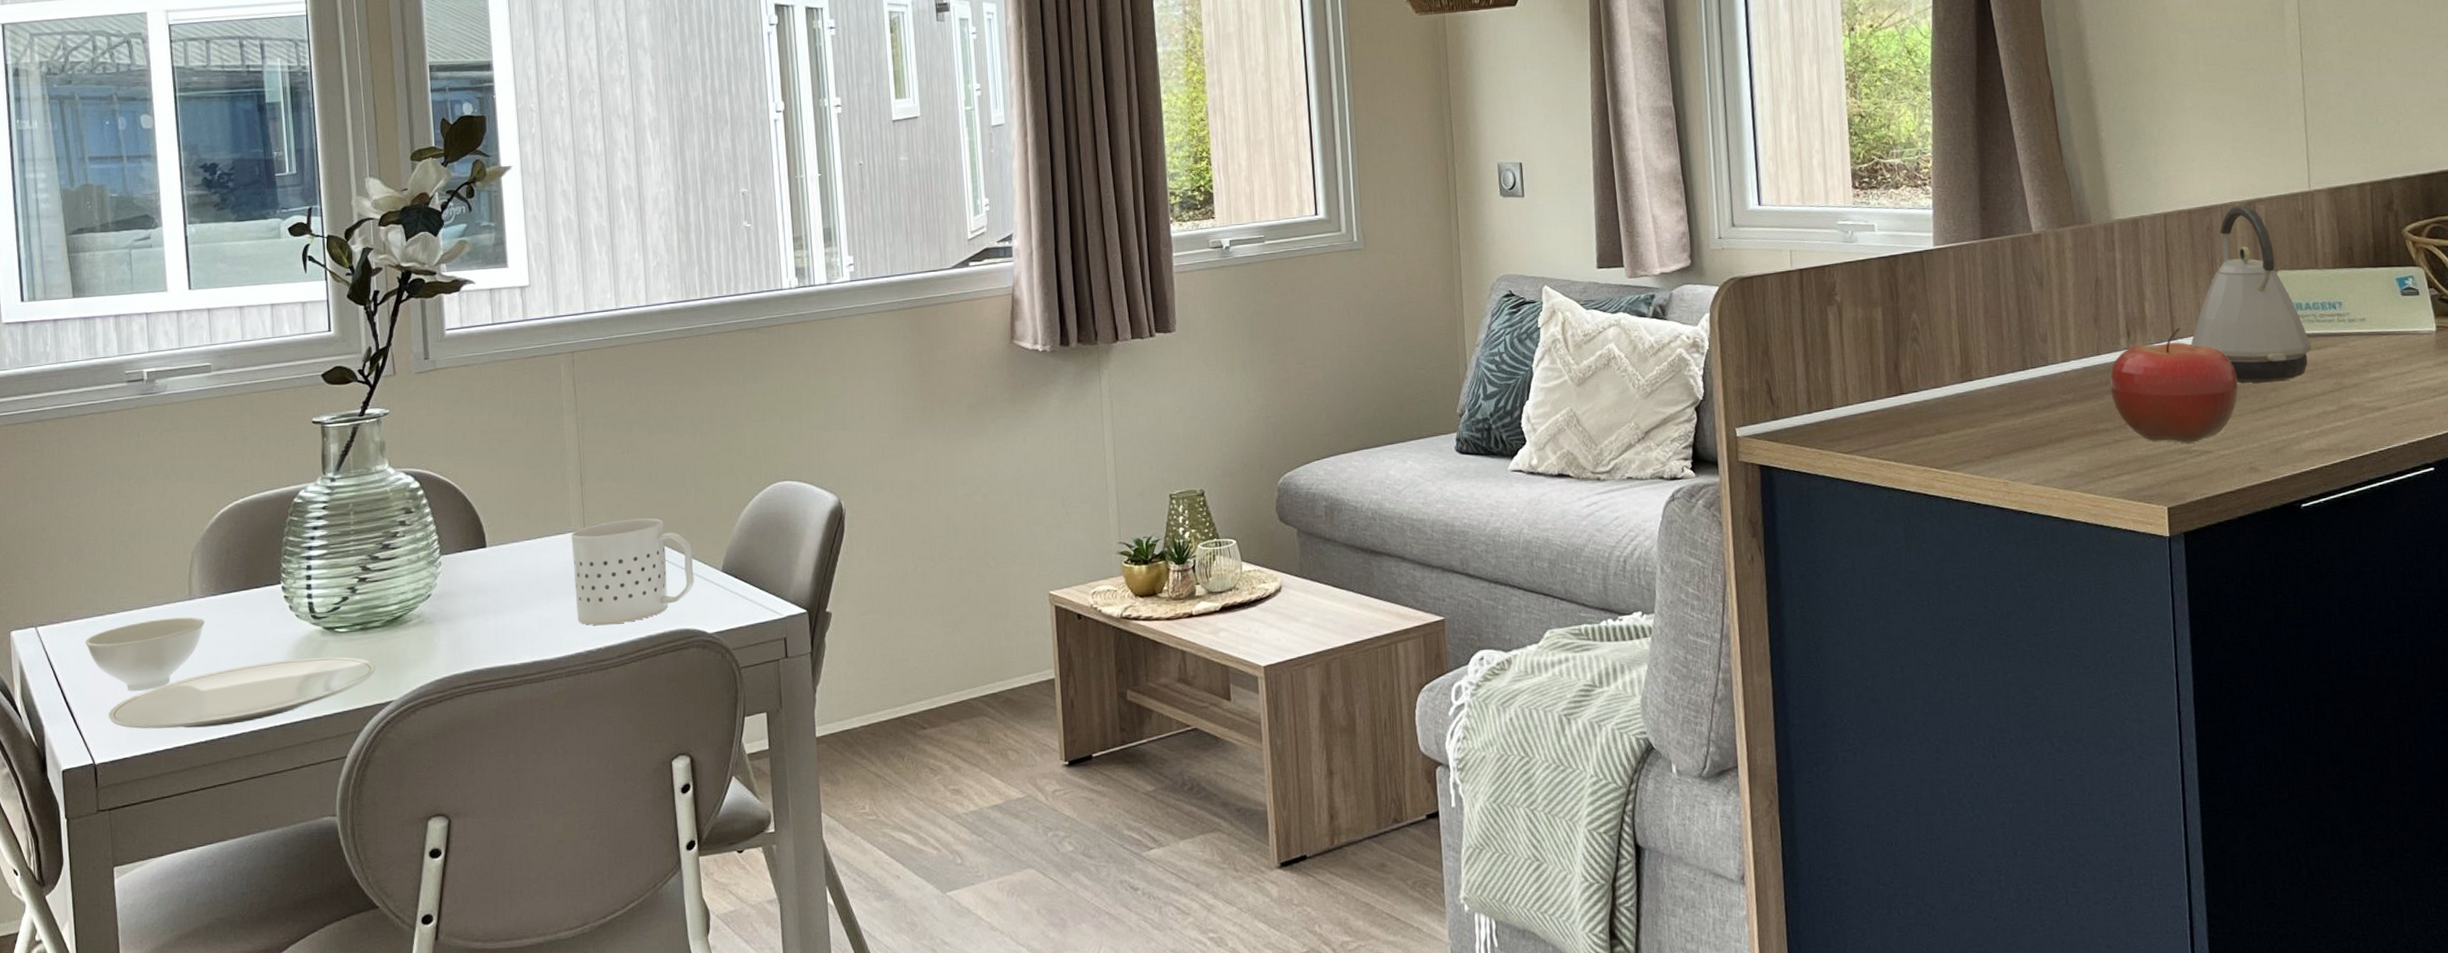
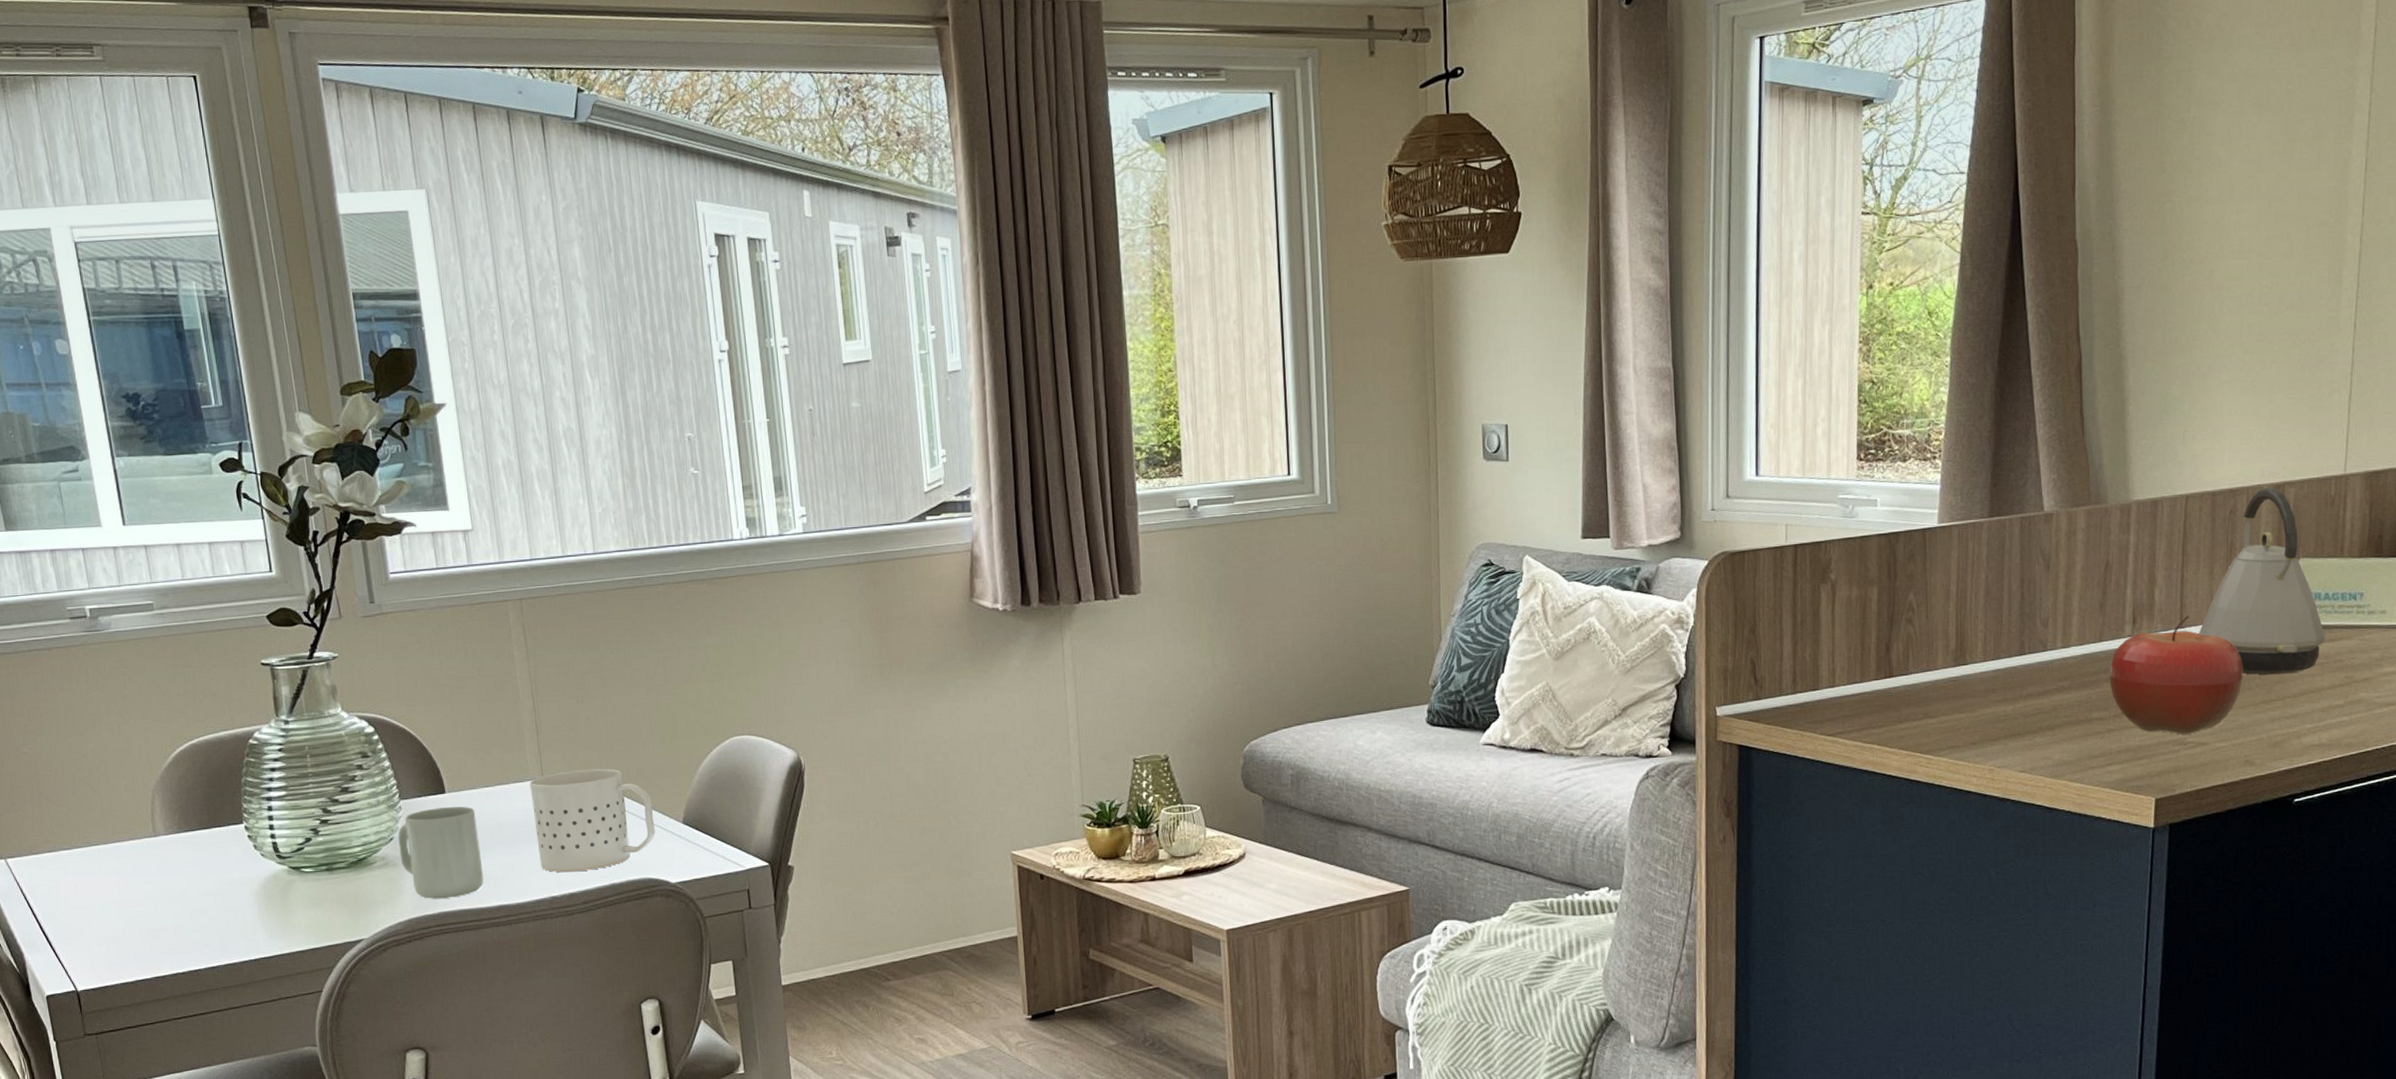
bowl: present [85,617,205,692] -> none [55,853,171,924]
plate: present [108,656,376,729] -> none [85,895,345,960]
cup: none [436,560,520,657] -> present [398,806,484,899]

